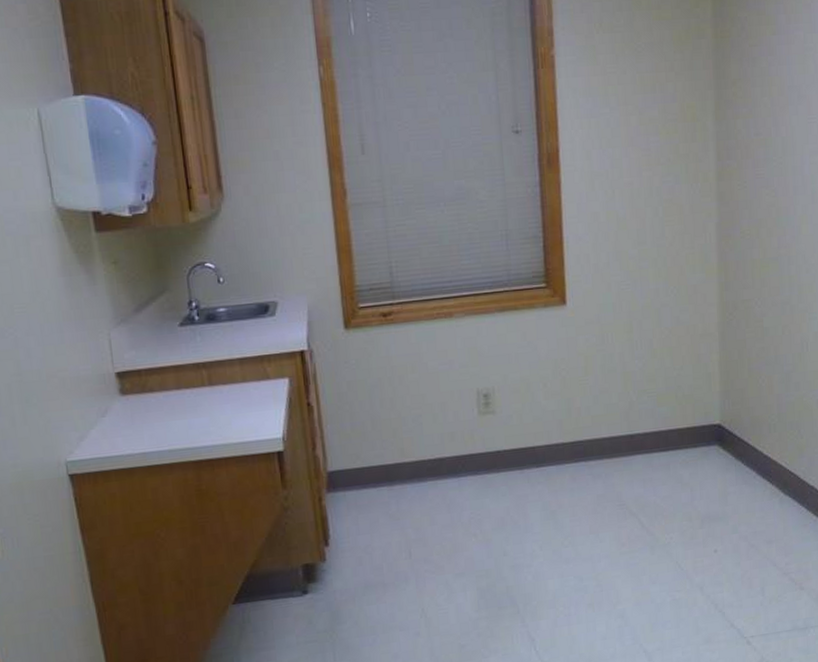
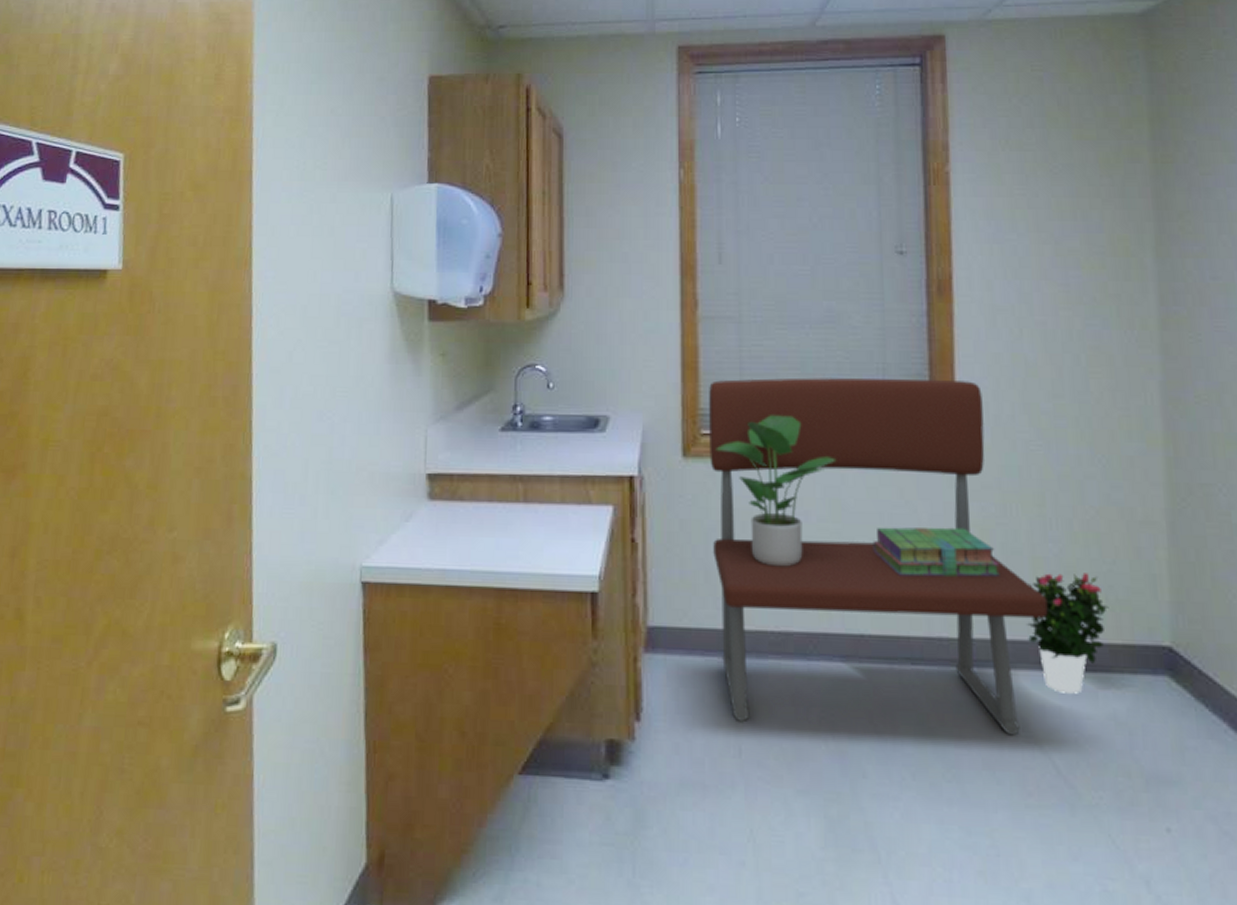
bench: none [362,238,635,532] -> present [709,377,1048,736]
potted plant: none [372,283,473,409] -> present [716,415,837,567]
stack of books: none [504,357,600,402] -> present [873,527,1000,577]
potted flower: none [620,379,678,470] -> present [1027,573,1109,694]

